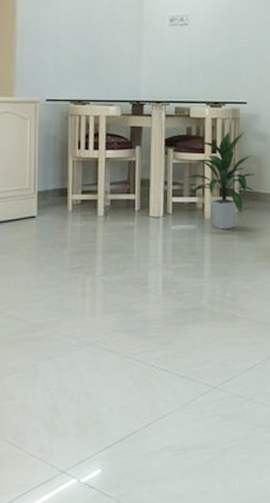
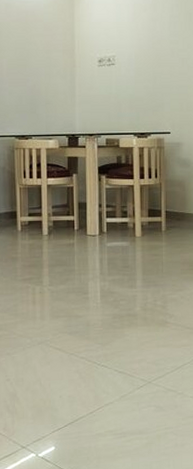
indoor plant: present [186,131,257,230] -> none [117,158,182,246]

